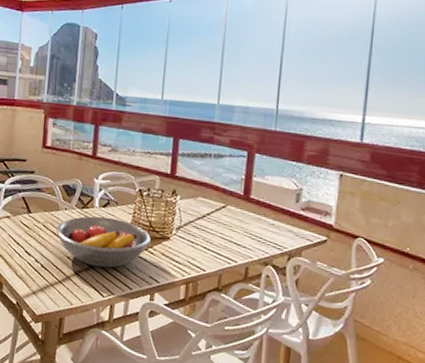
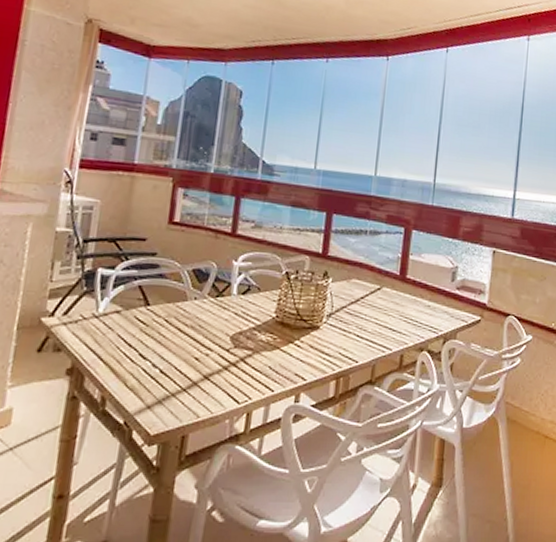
fruit bowl: present [55,216,151,268] -> none [181,306,298,368]

